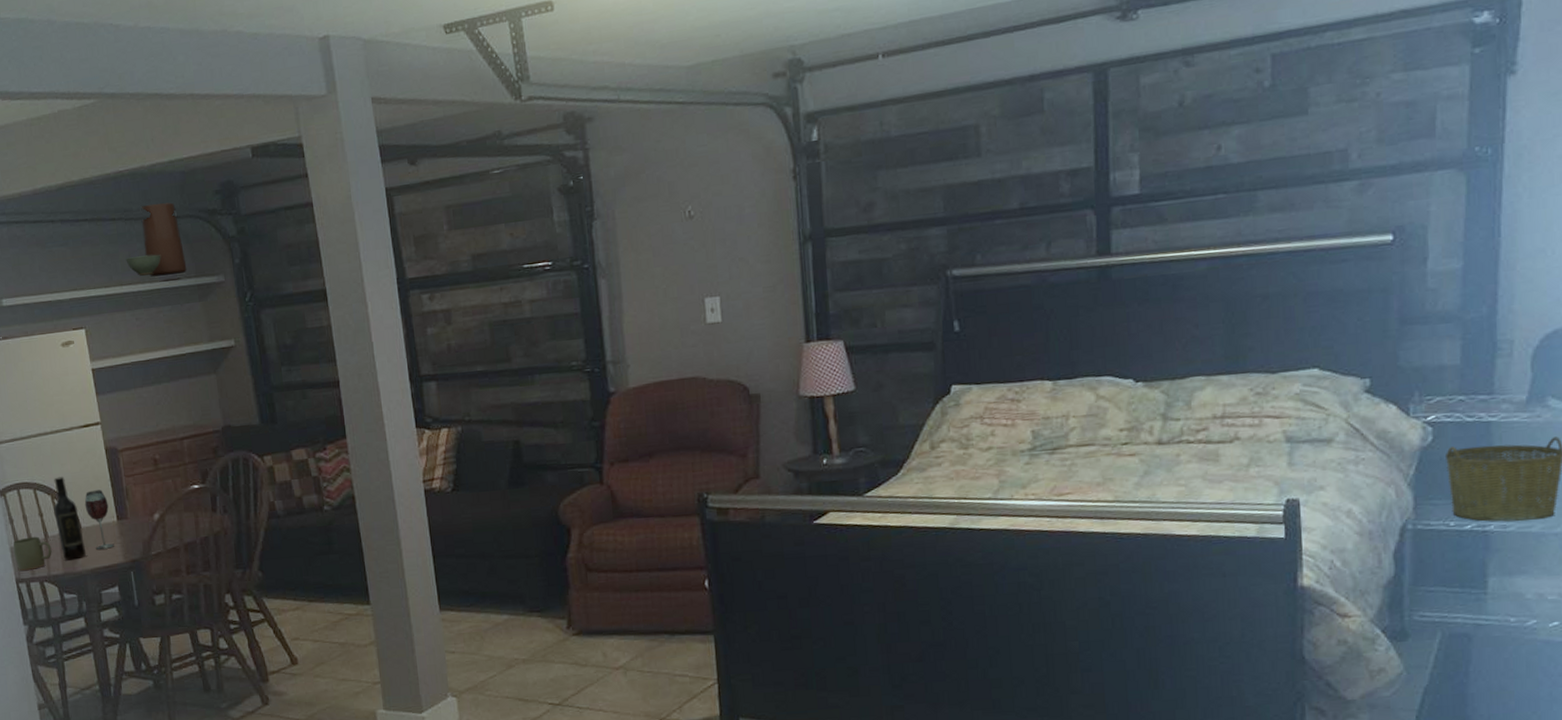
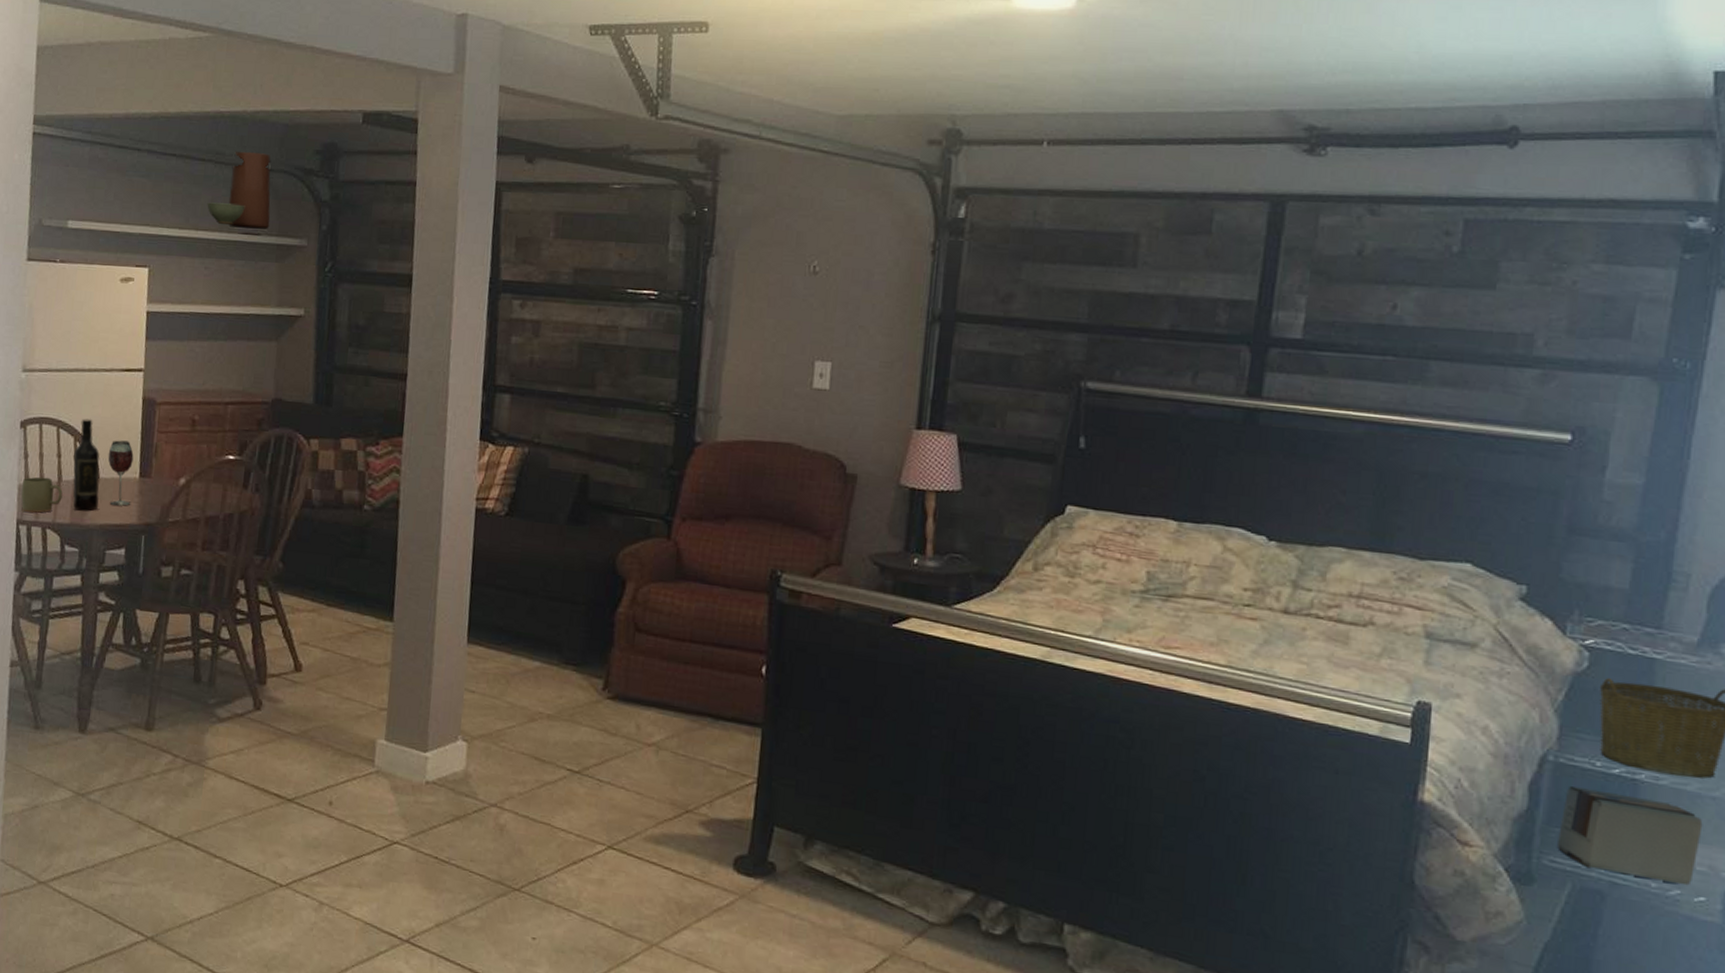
box: none [1424,545,1550,616] -> present [1557,786,1703,886]

